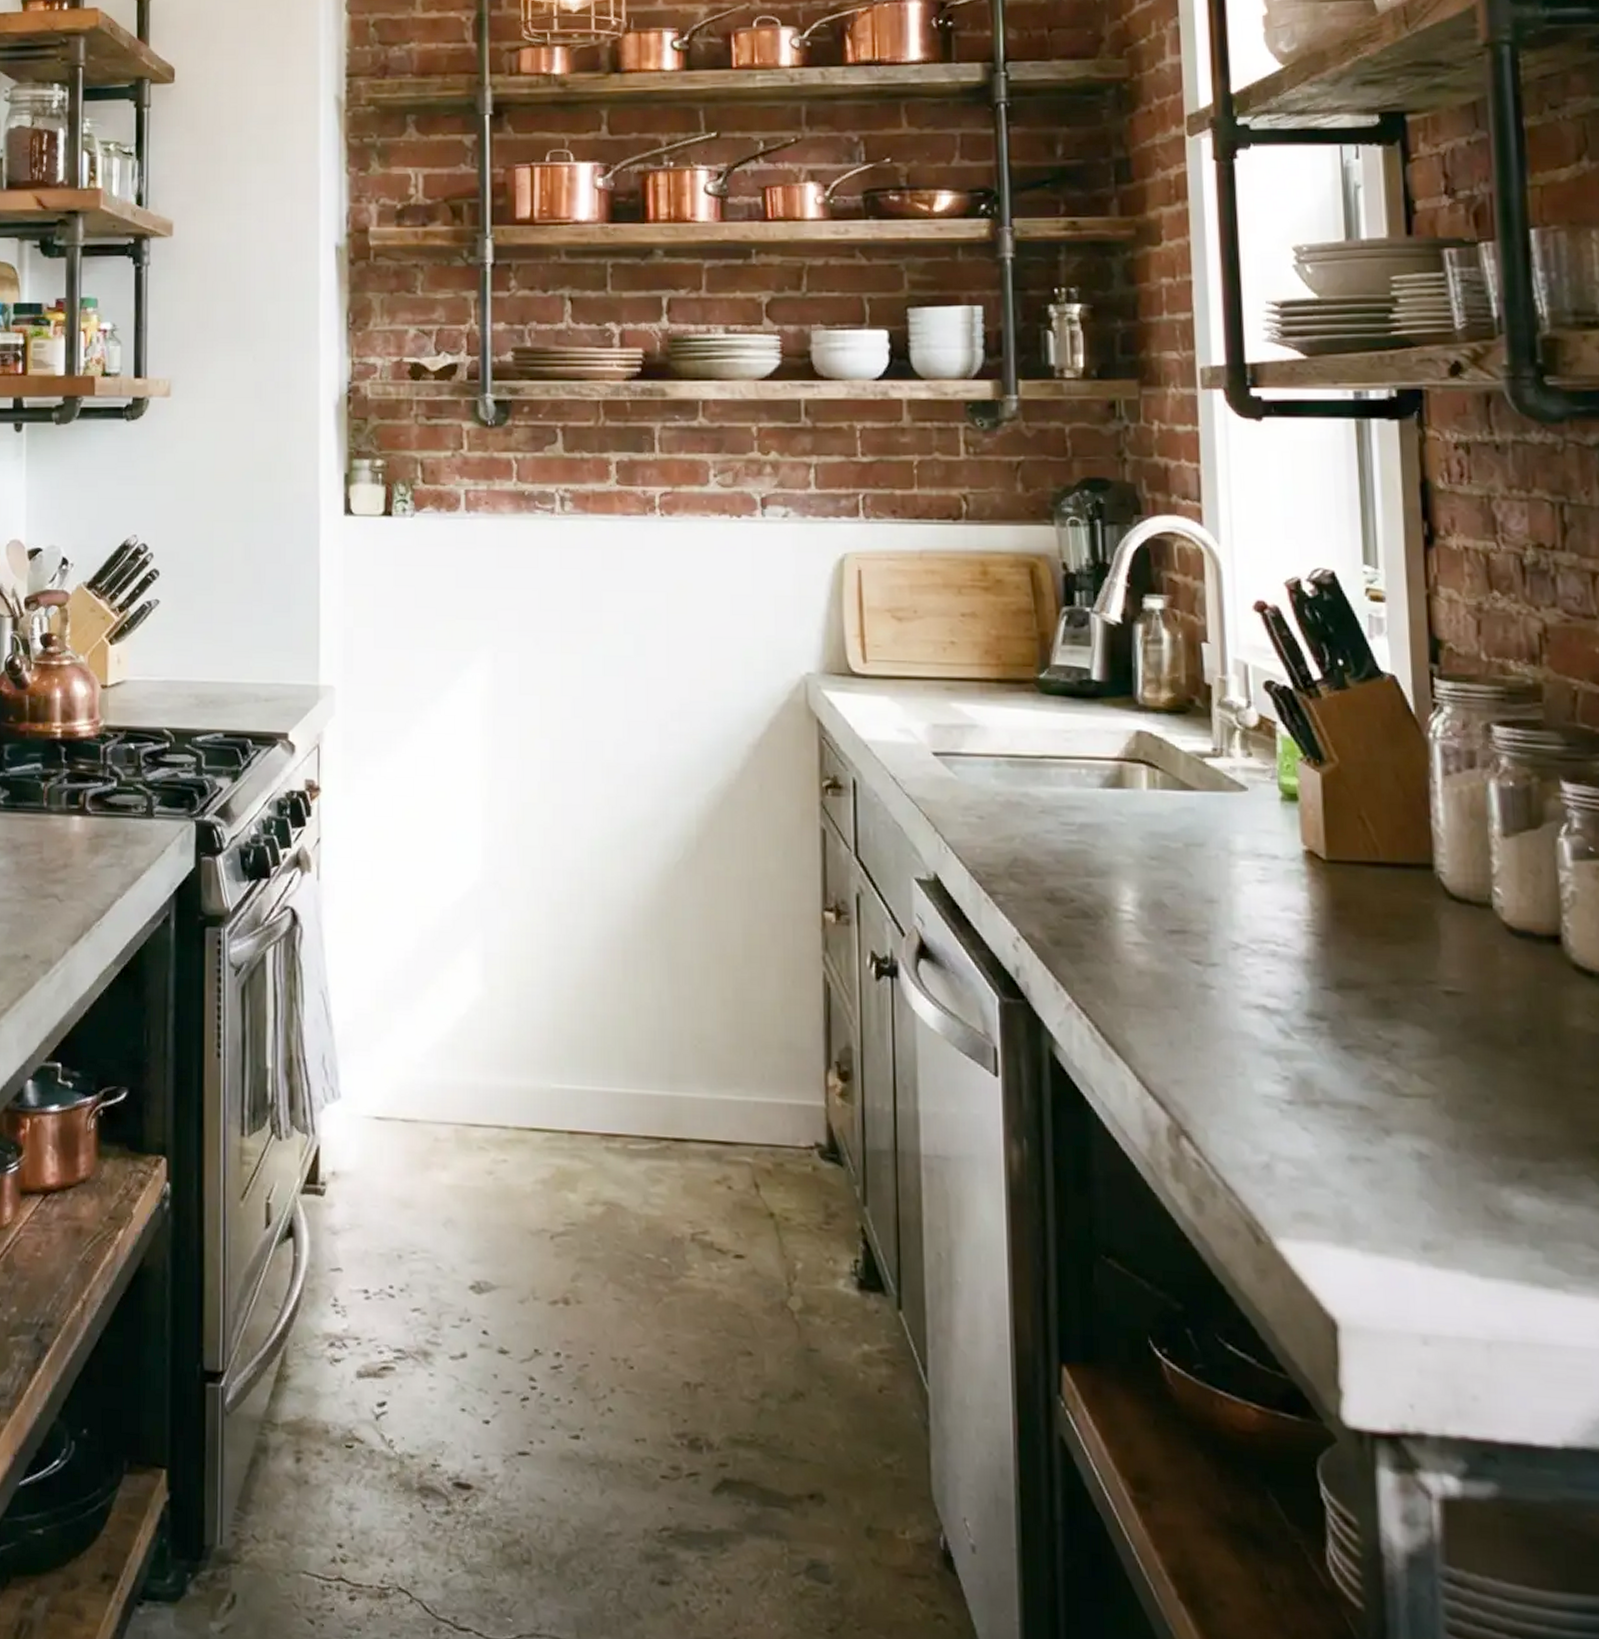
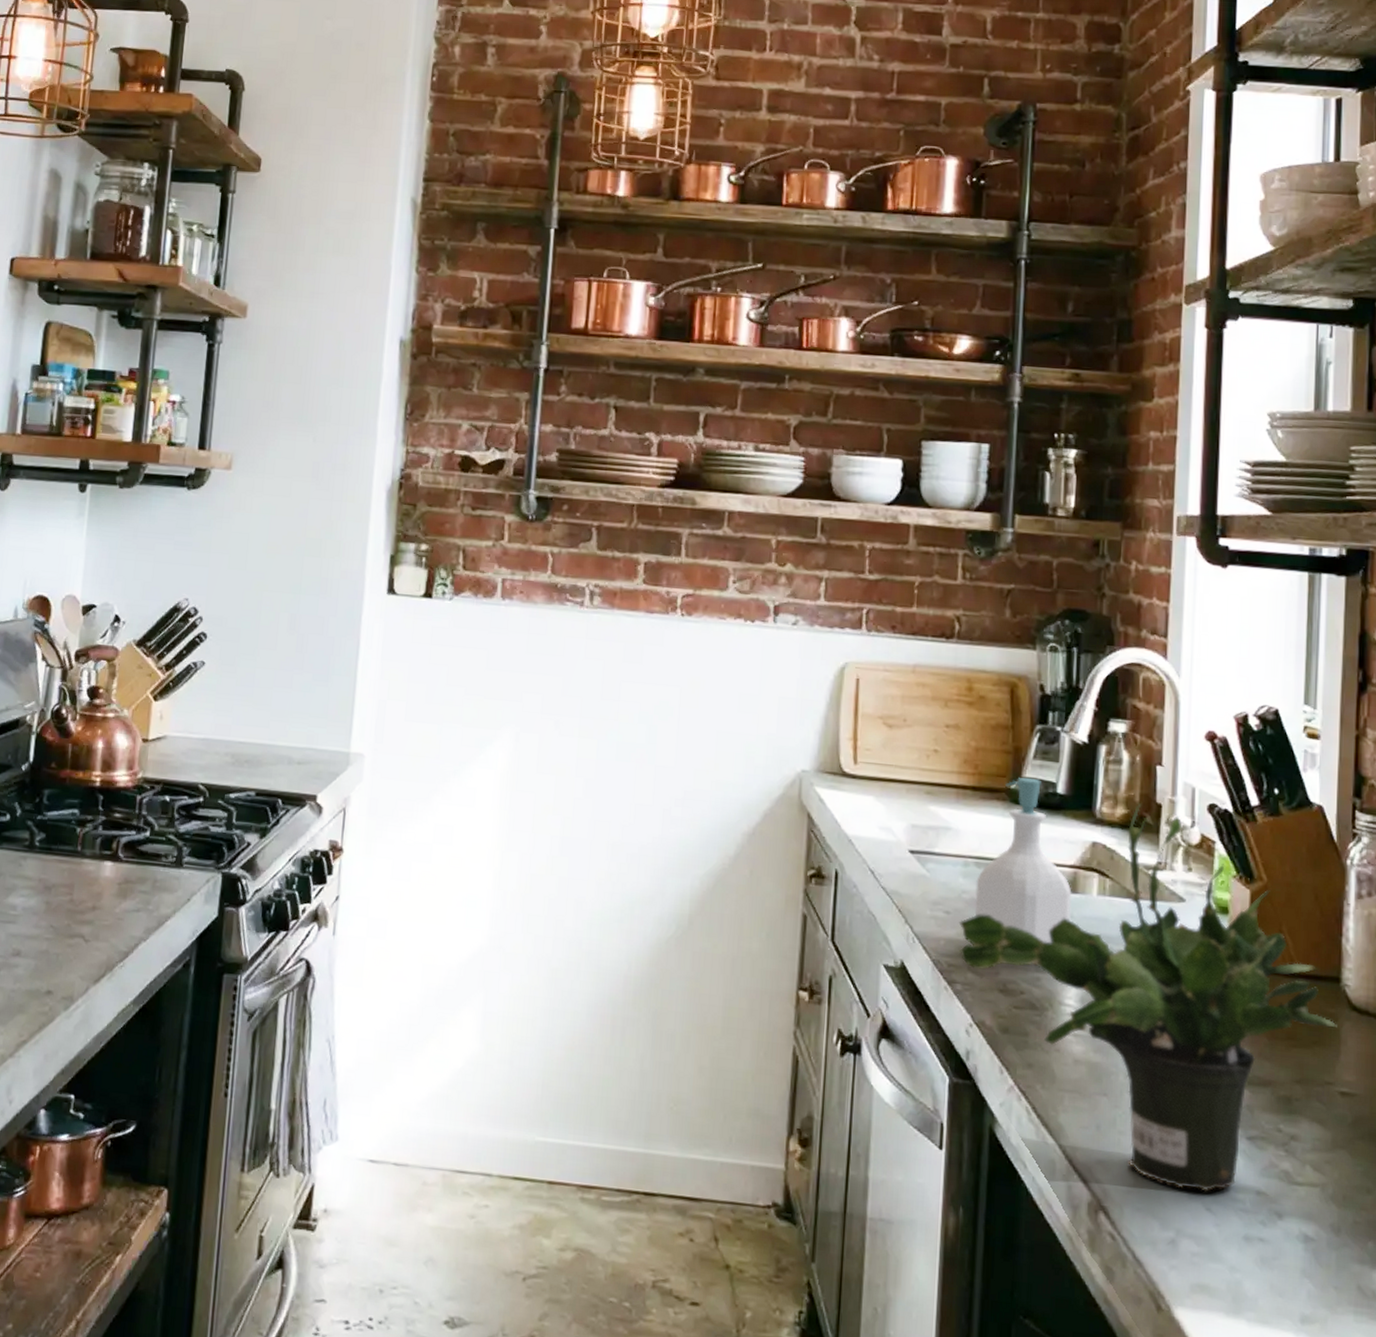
potted plant: none [994,685,1434,1109] -> present [959,803,1337,1192]
soap bottle: none [1010,665,1120,845] -> present [974,777,1072,944]

